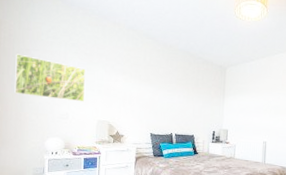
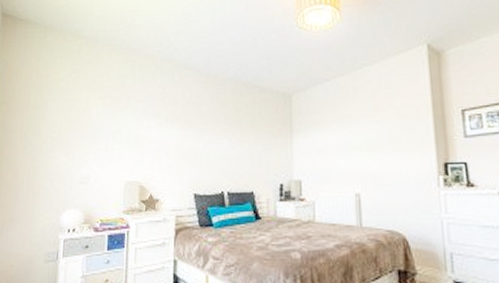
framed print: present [14,54,85,102] -> none [27,107,111,160]

